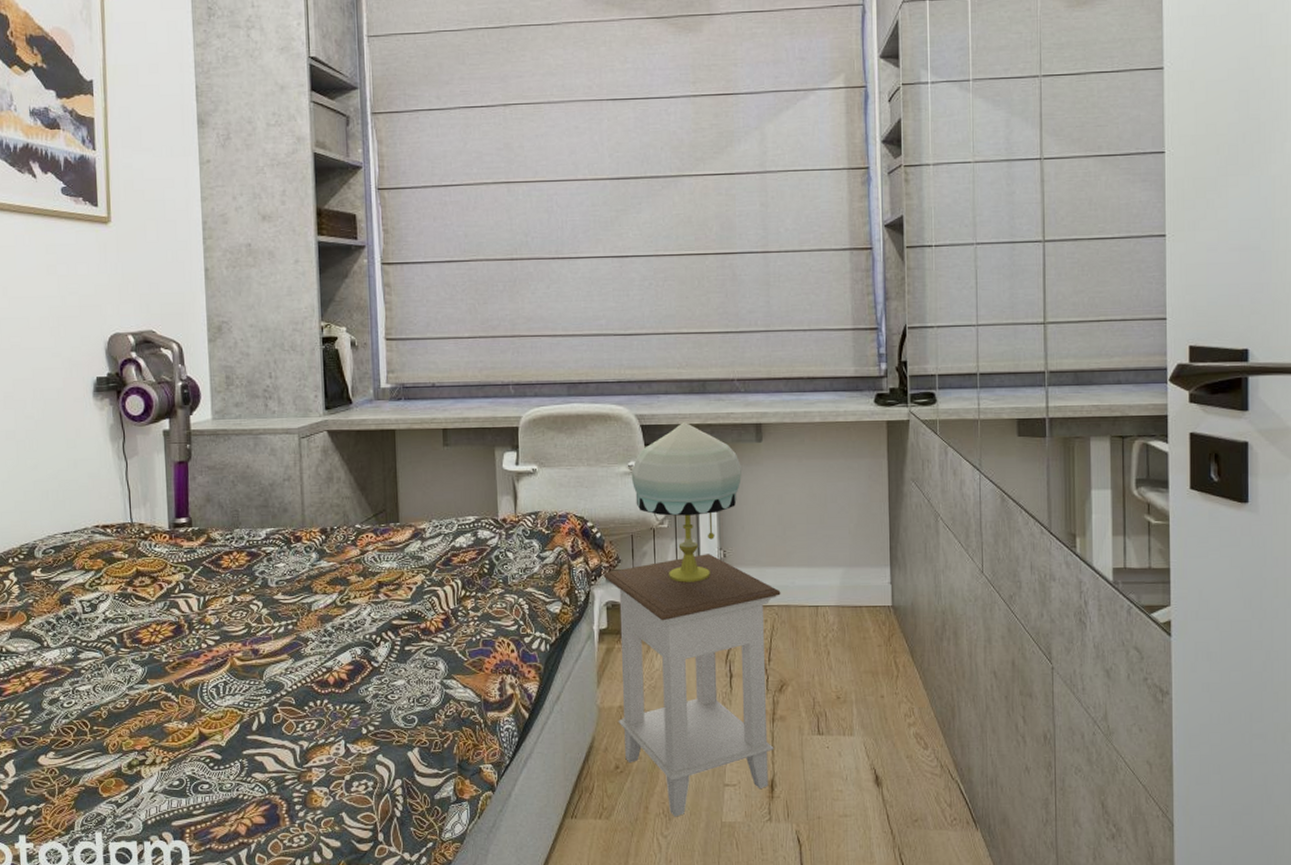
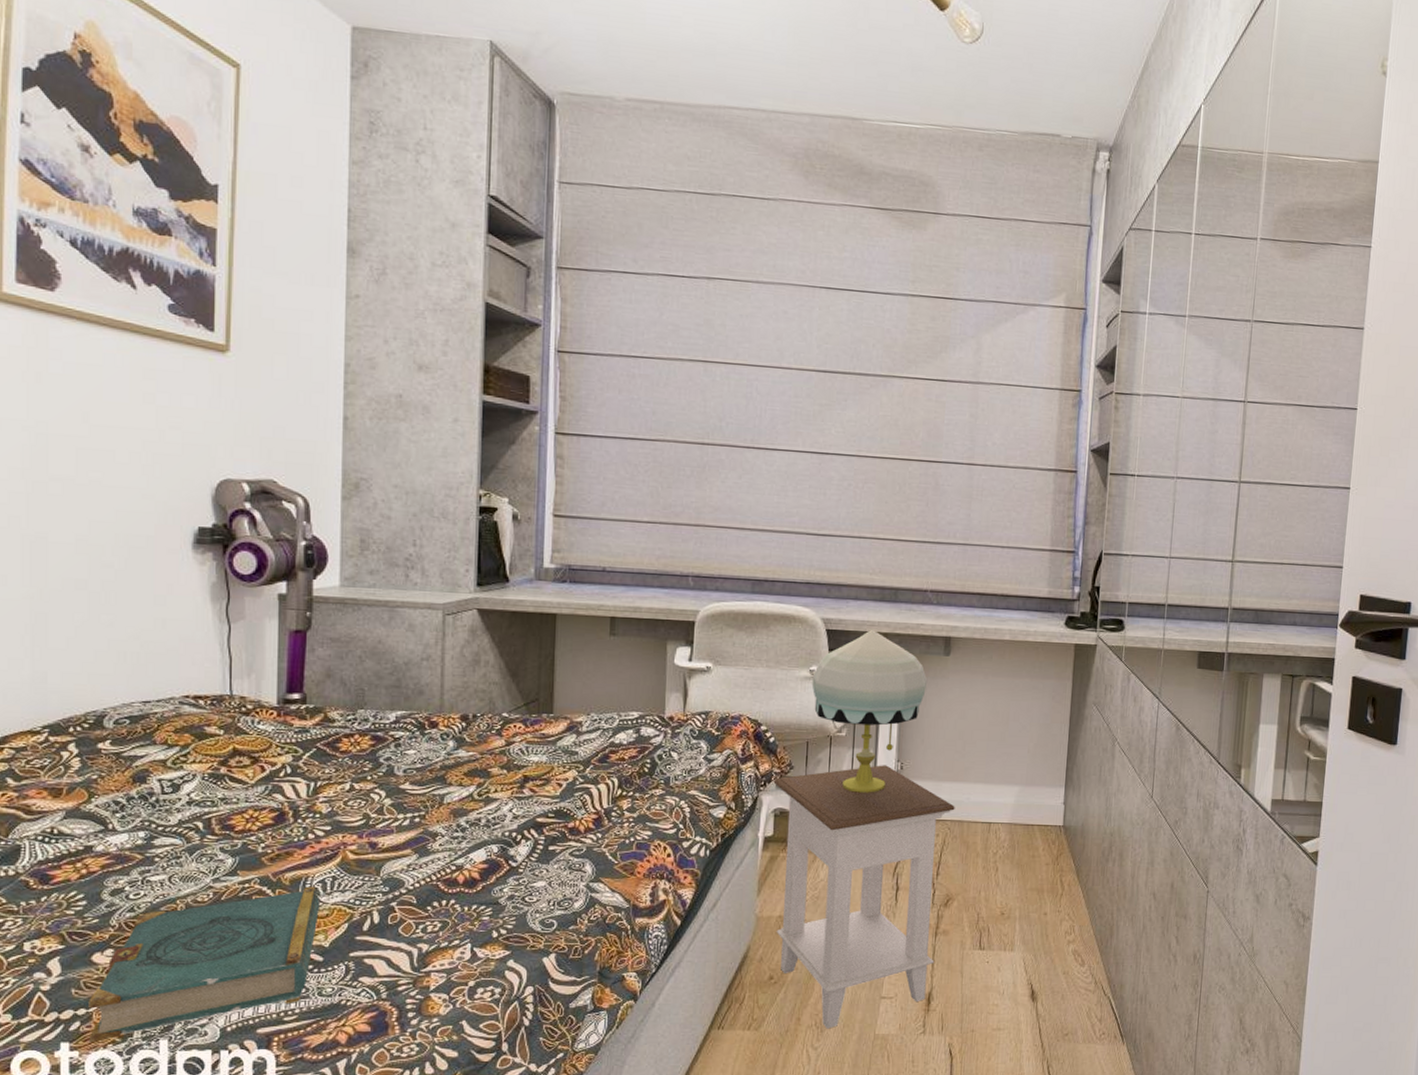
book: none [38,691,216,836] -> present [88,886,321,1043]

